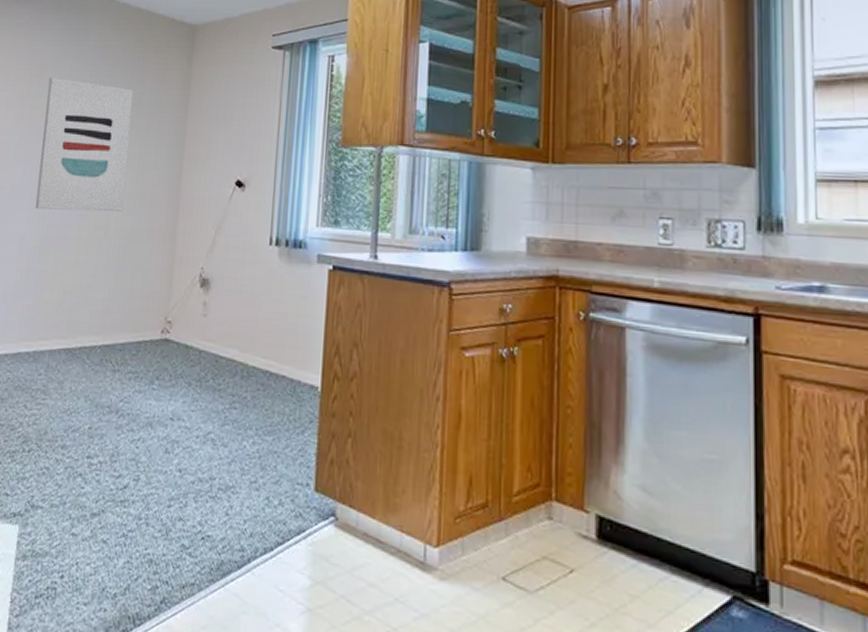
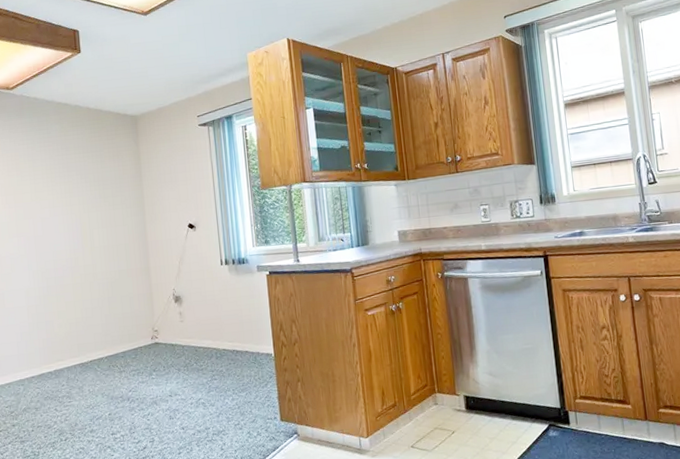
wall art: present [35,77,133,212] -> none [24,168,104,269]

